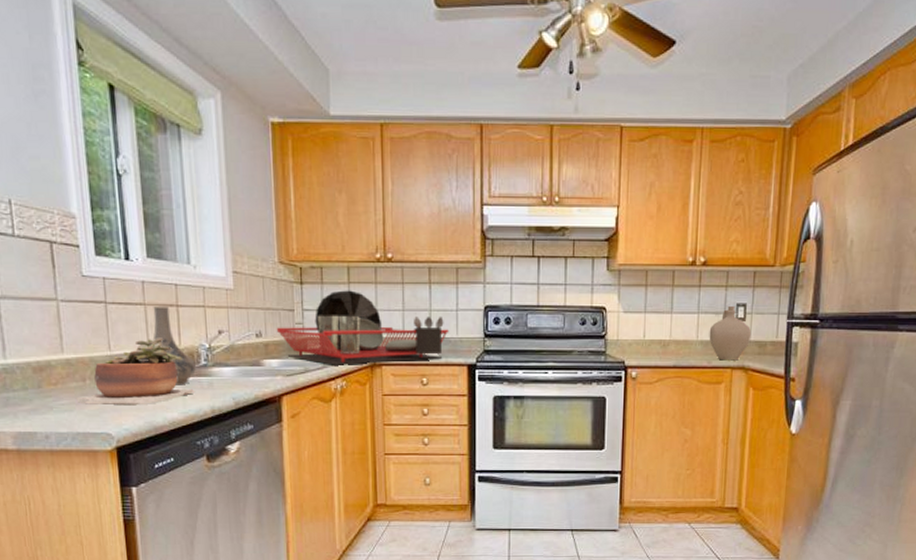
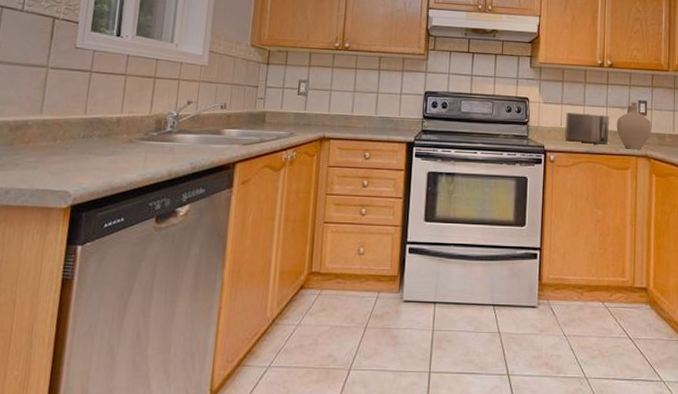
succulent plant: present [76,338,196,404] -> none [43,105,157,165]
decorative vase: present [138,306,197,385] -> none [110,76,163,149]
dish rack: present [276,290,449,367] -> none [239,72,393,139]
toaster: none [648,322,702,357] -> present [565,113,610,144]

